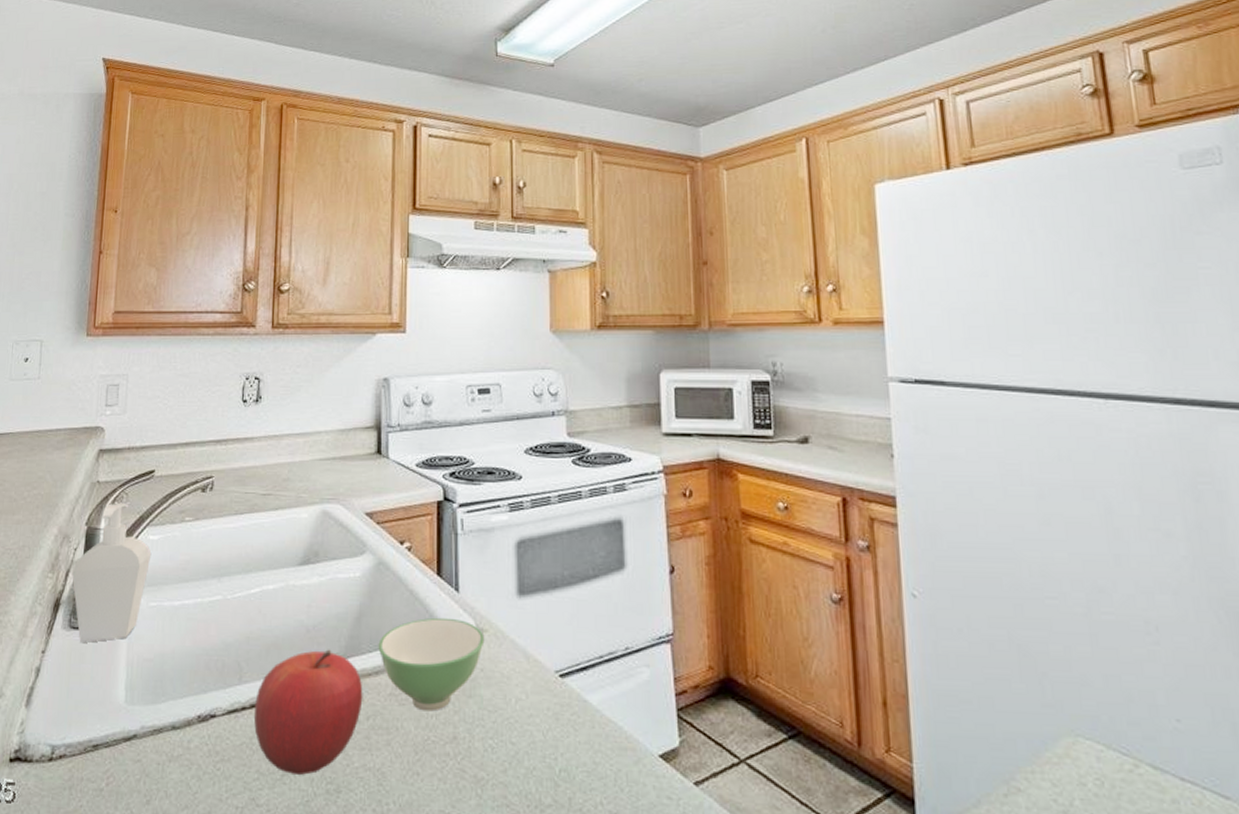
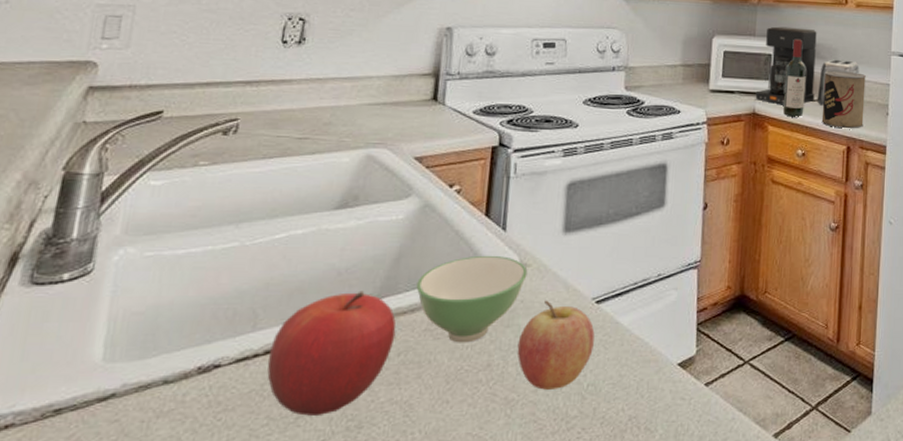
soap bottle: present [71,503,152,644] -> none [37,146,152,301]
fruit: none [482,670,562,772] -> present [517,300,595,390]
coffee maker: none [717,355,792,449] -> present [755,26,817,105]
wine bottle: none [751,368,781,463] -> present [782,39,807,117]
toaster: none [795,390,847,448] -> present [817,59,859,106]
tin can: none [801,404,861,476] -> present [821,70,866,129]

